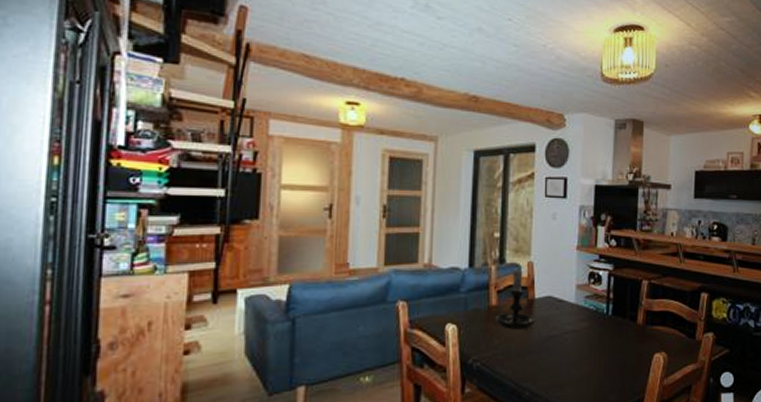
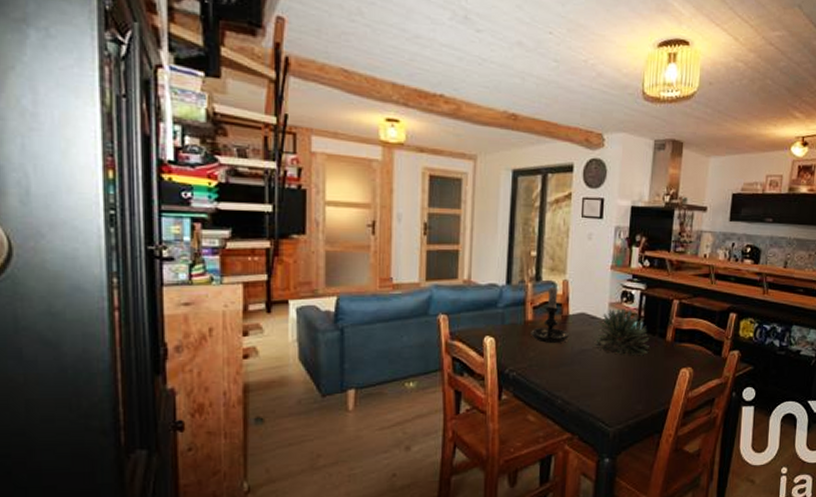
succulent plant: none [563,290,622,342] -> present [595,308,651,356]

